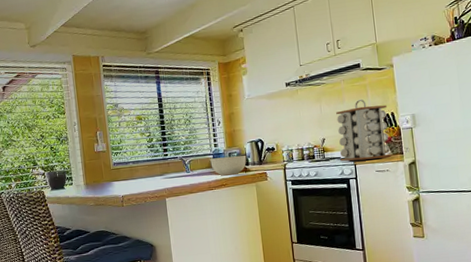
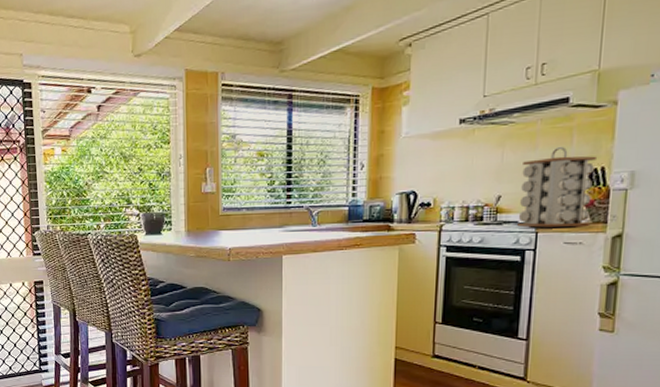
bowl: present [210,155,247,176] -> none [344,209,392,234]

